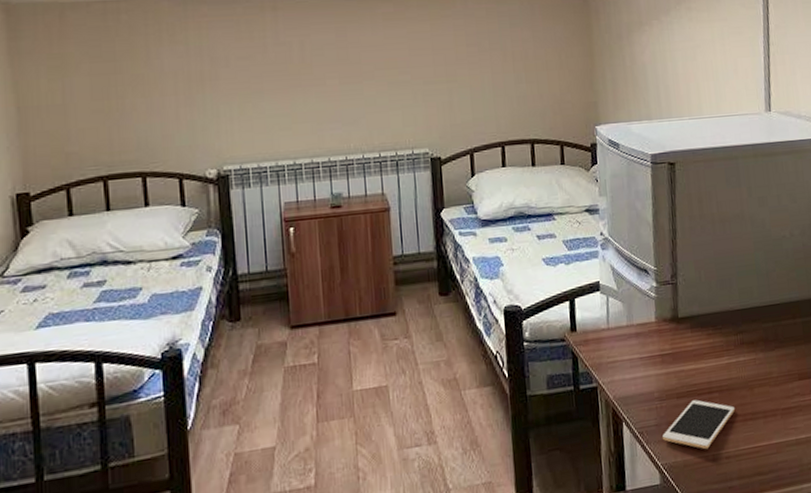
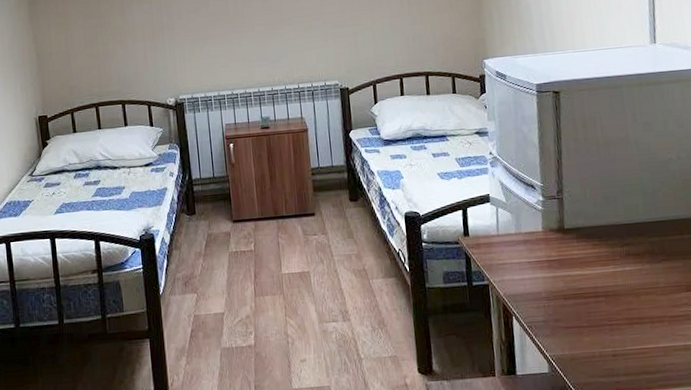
cell phone: present [662,399,735,450] -> none [549,302,621,347]

